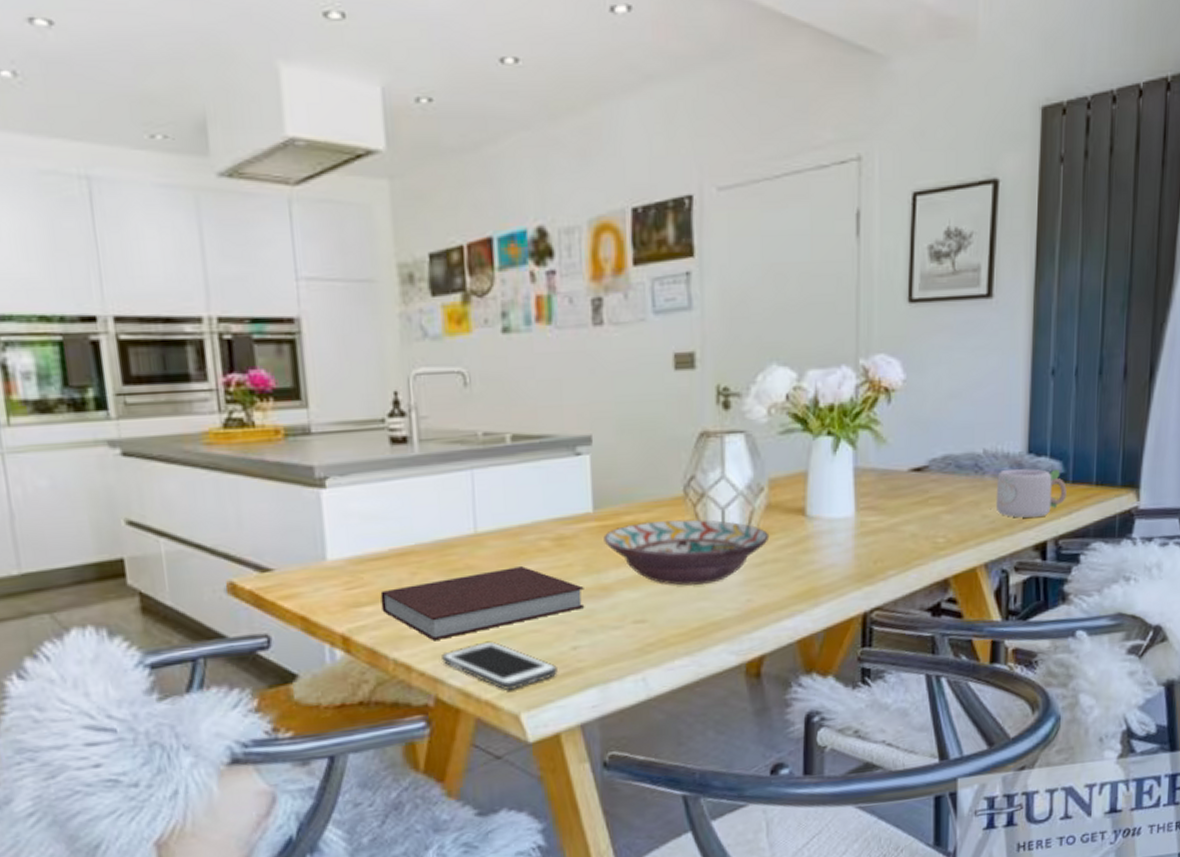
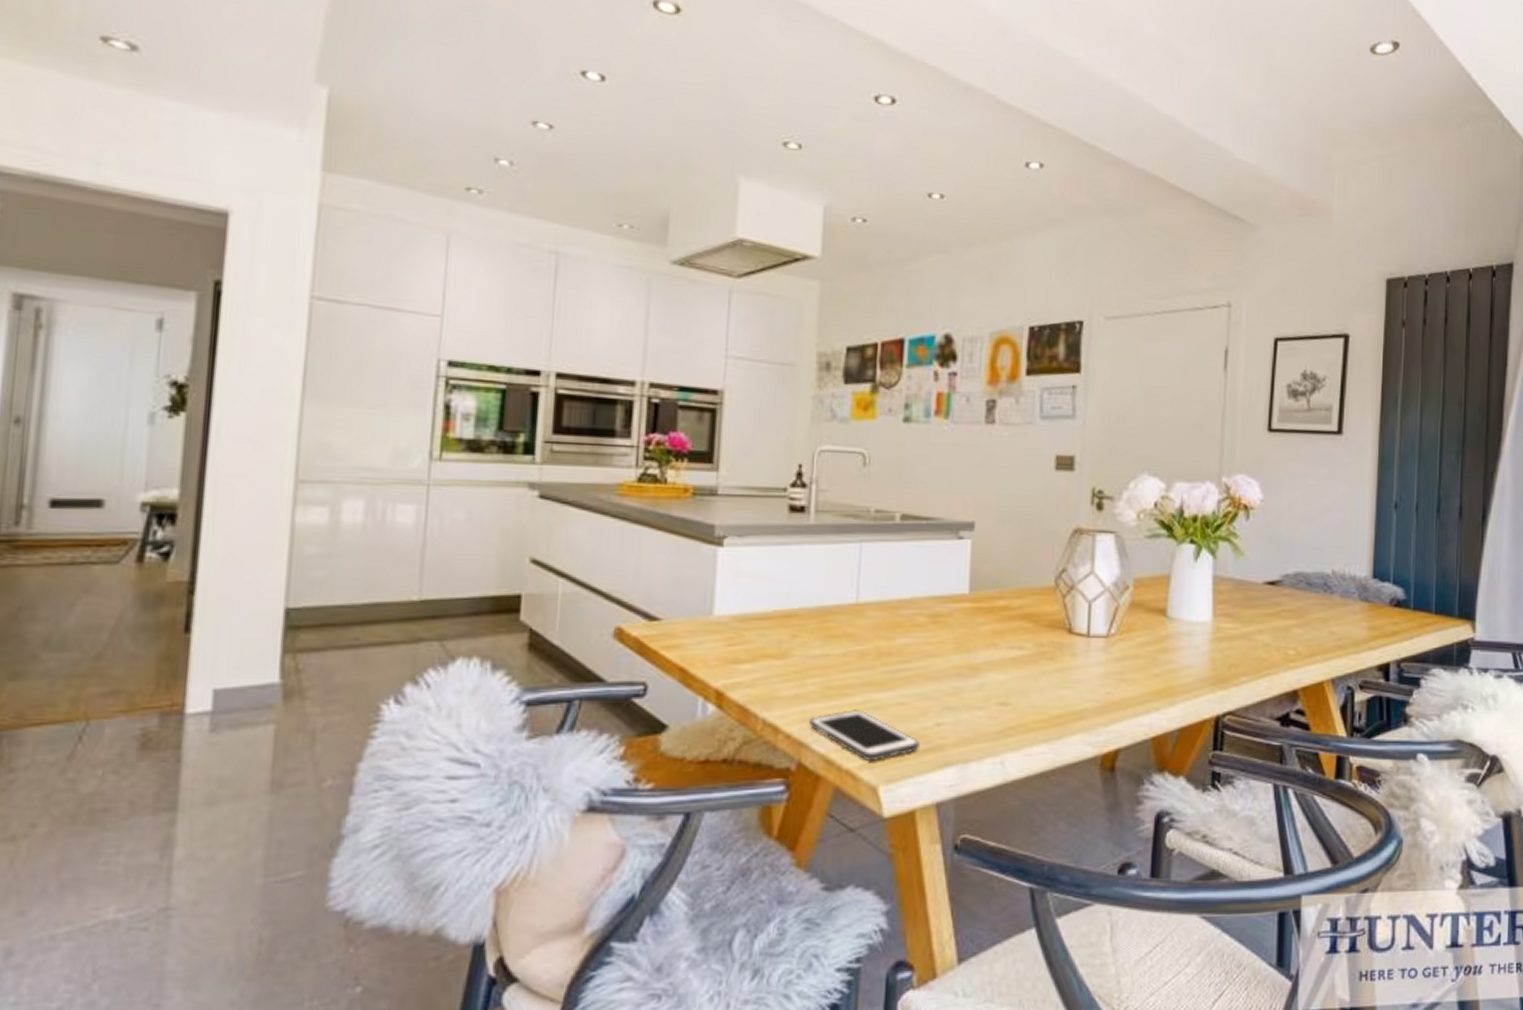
notebook: present [380,566,585,641] -> none [758,639,953,705]
decorative bowl: present [603,519,770,586] -> none [976,607,1132,673]
mug: present [990,468,1067,518] -> none [1337,590,1408,640]

